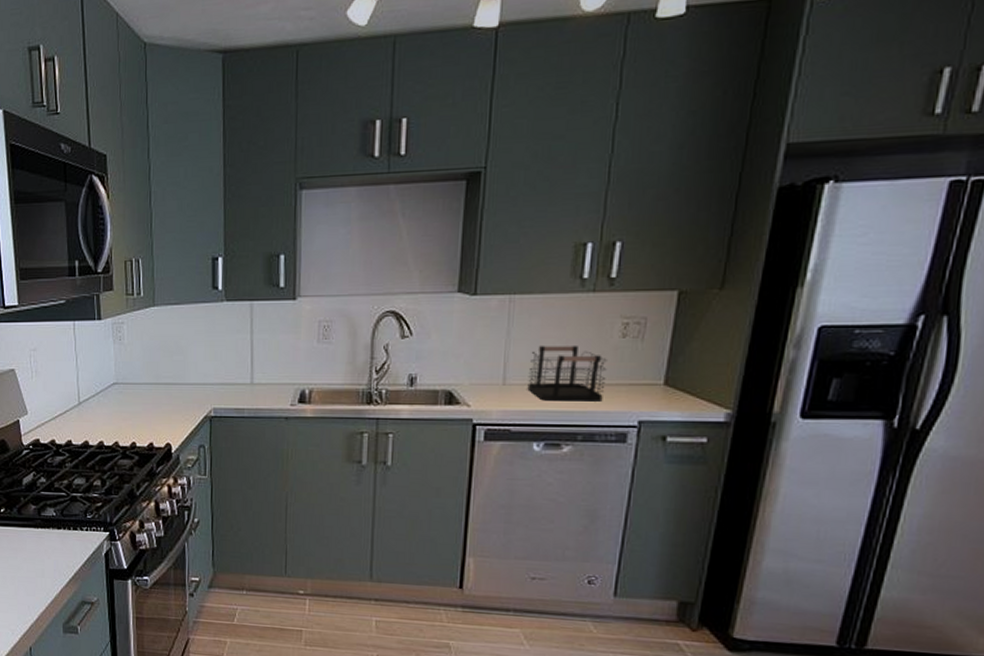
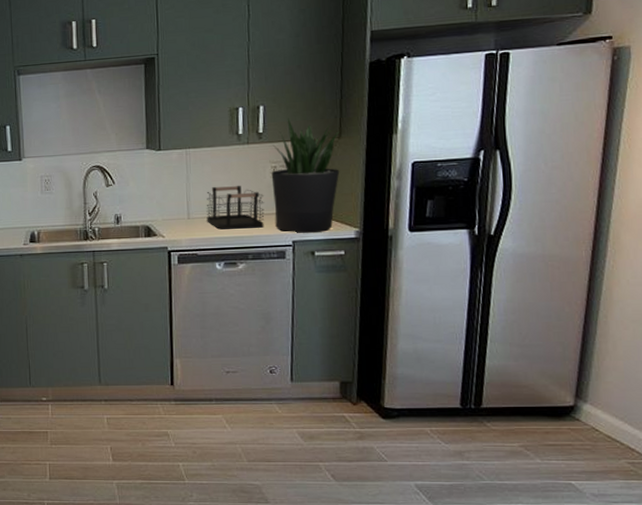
planter: none [618,259,722,412] -> present [271,118,340,233]

